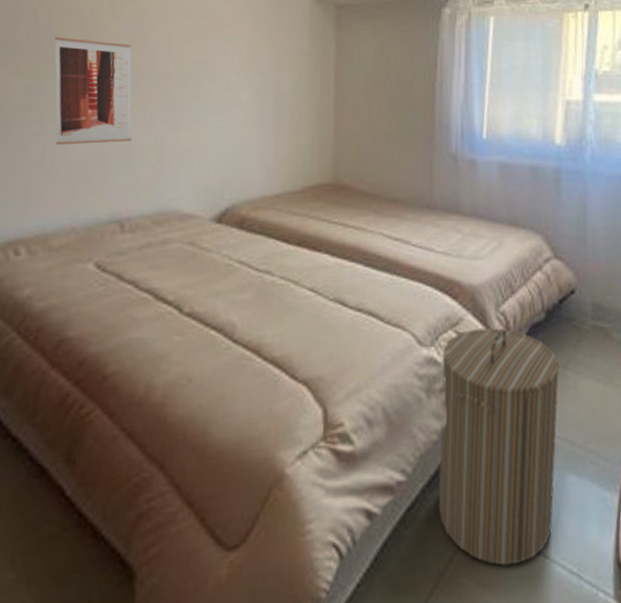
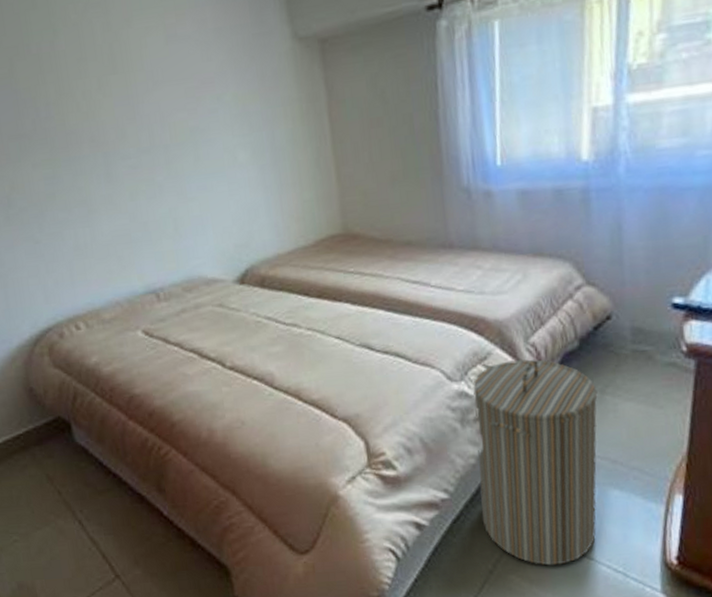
wall art: present [54,36,133,145] -> none [57,119,149,228]

